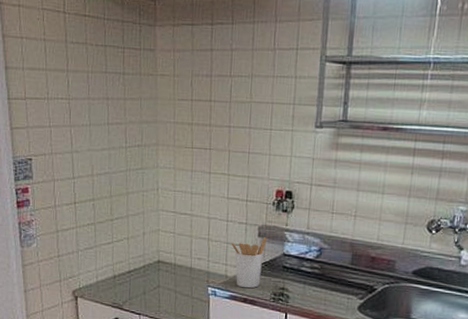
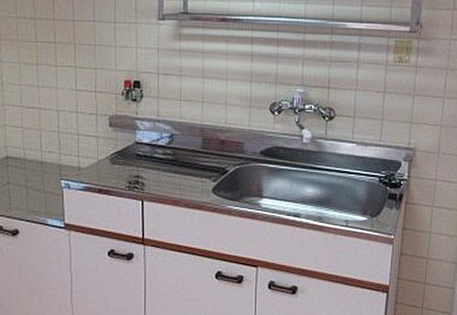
utensil holder: present [231,237,267,289] -> none [82,126,119,179]

